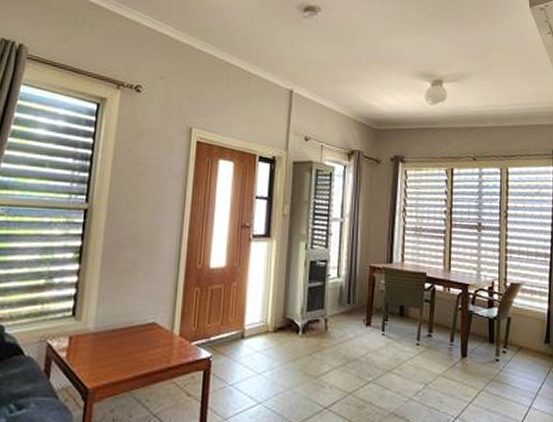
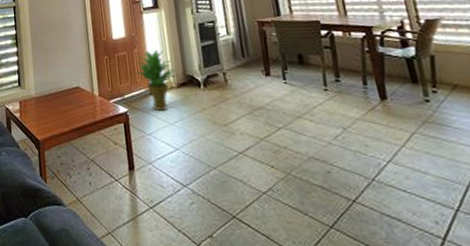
potted plant: none [228,287,278,357] -> present [135,50,179,111]

